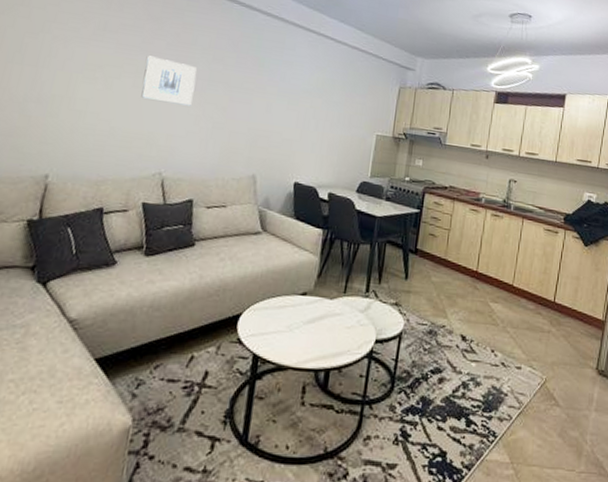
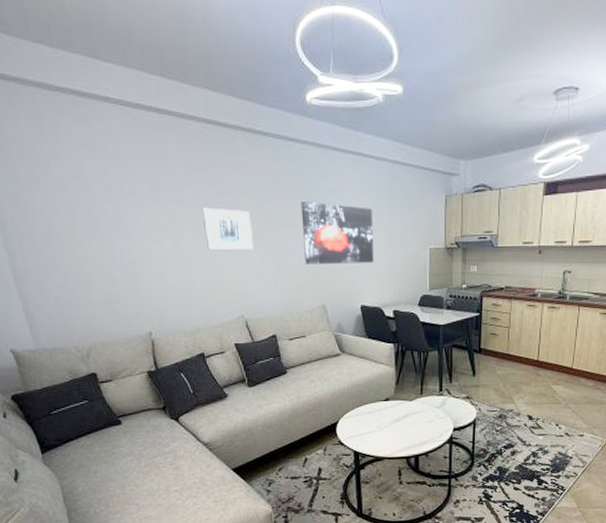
wall art: none [243,68,324,140] -> present [300,202,374,264]

